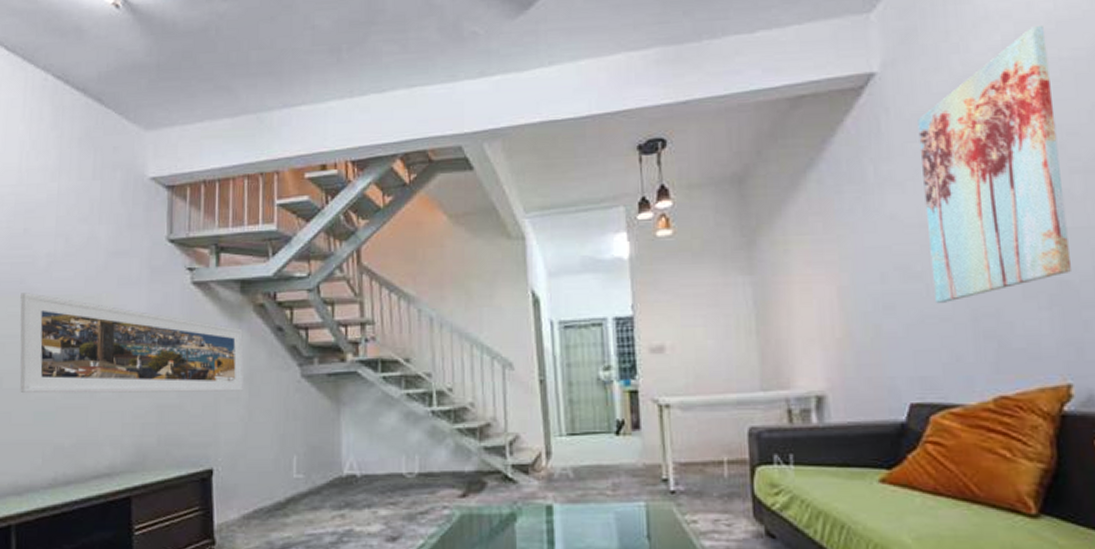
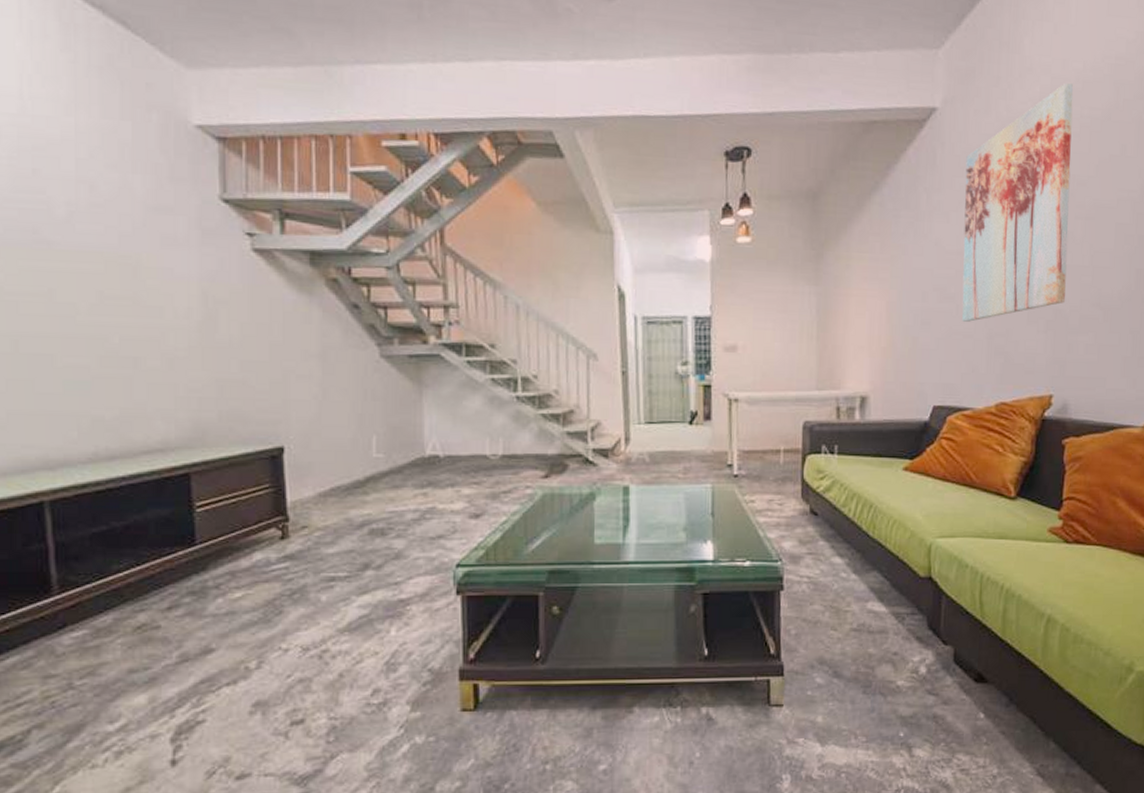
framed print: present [20,293,244,394] -> none [34,245,317,369]

